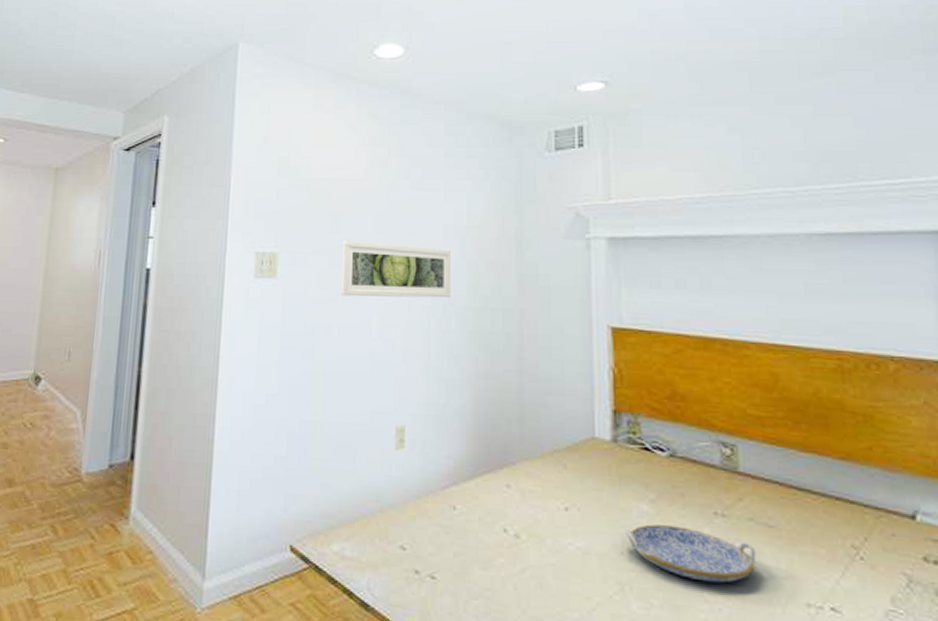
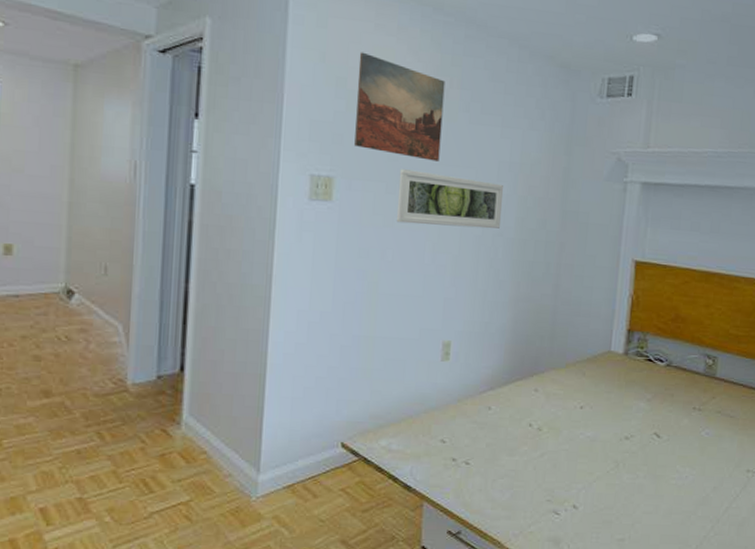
wall art: none [297,131,384,230] -> present [354,52,445,161]
serving tray: present [625,524,757,583] -> none [625,417,719,458]

